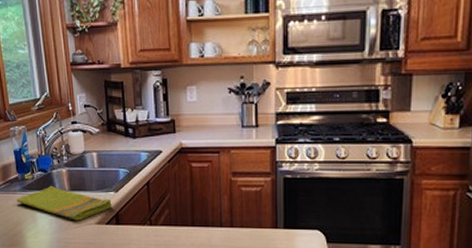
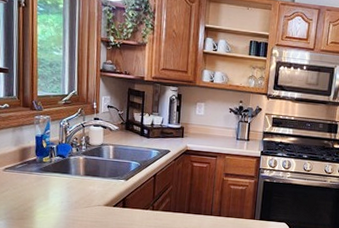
dish towel: present [16,185,112,221] -> none [31,169,121,202]

